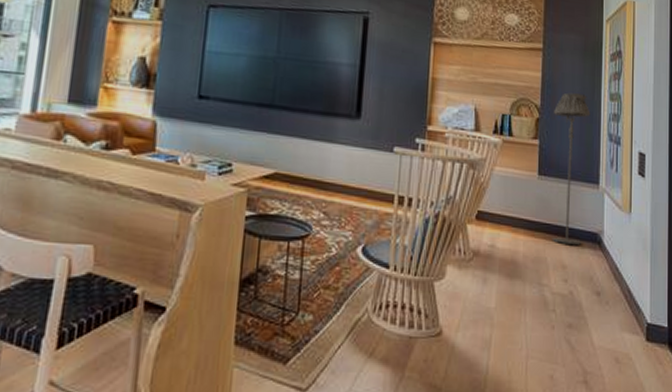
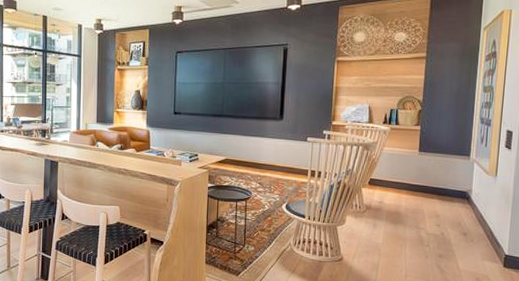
floor lamp: present [552,92,591,245] -> none [428,89,466,200]

